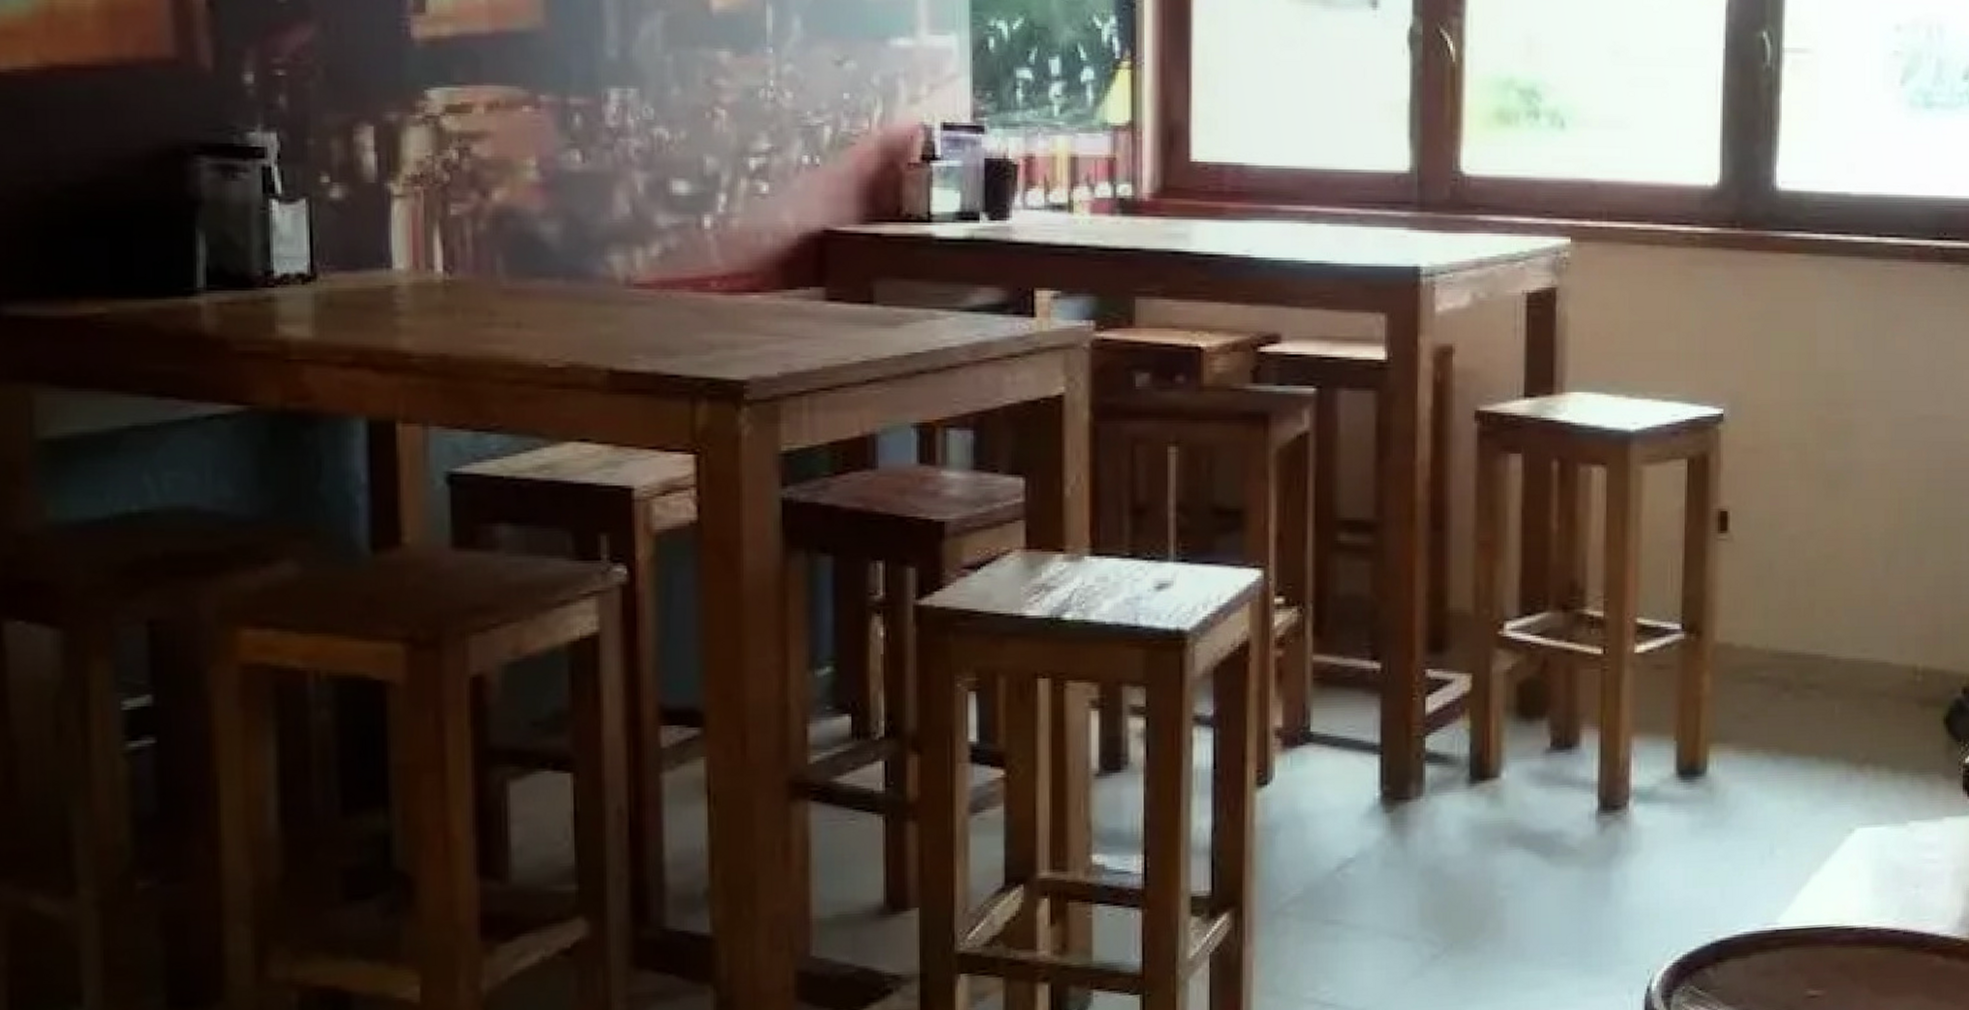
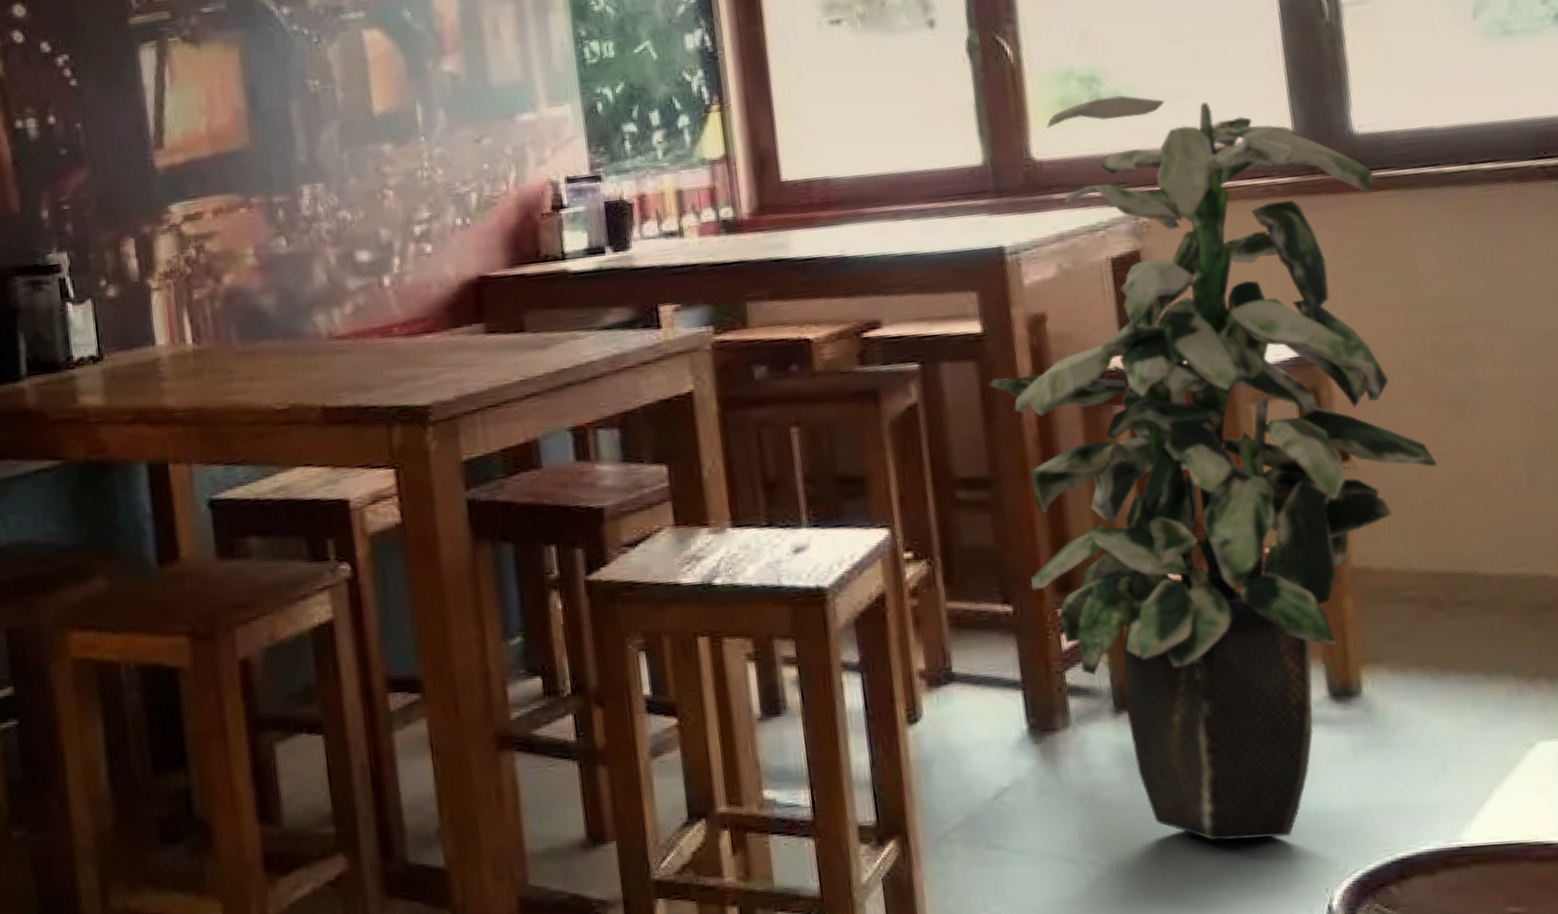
indoor plant: none [1386,115,1806,920] -> present [989,95,1437,841]

